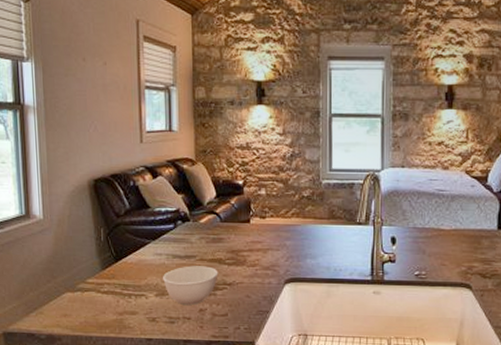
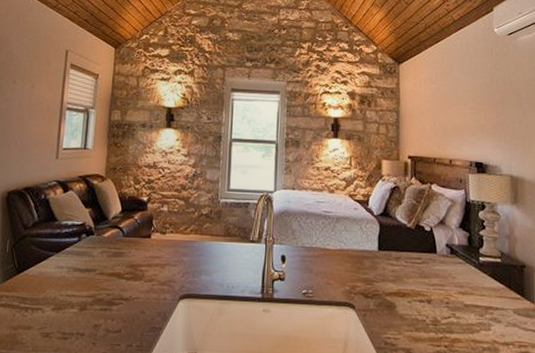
soup bowl: present [163,266,218,305] -> none [61,279,116,320]

